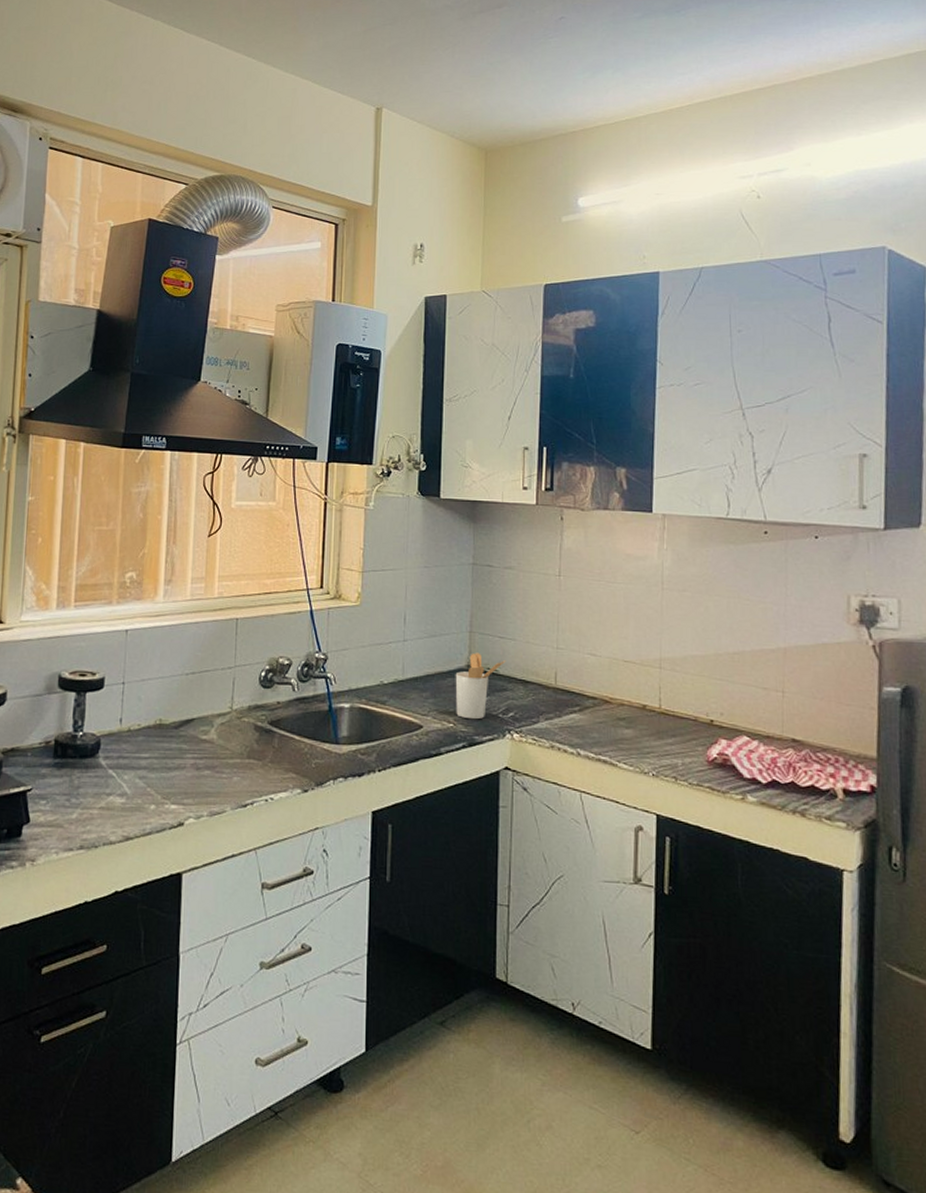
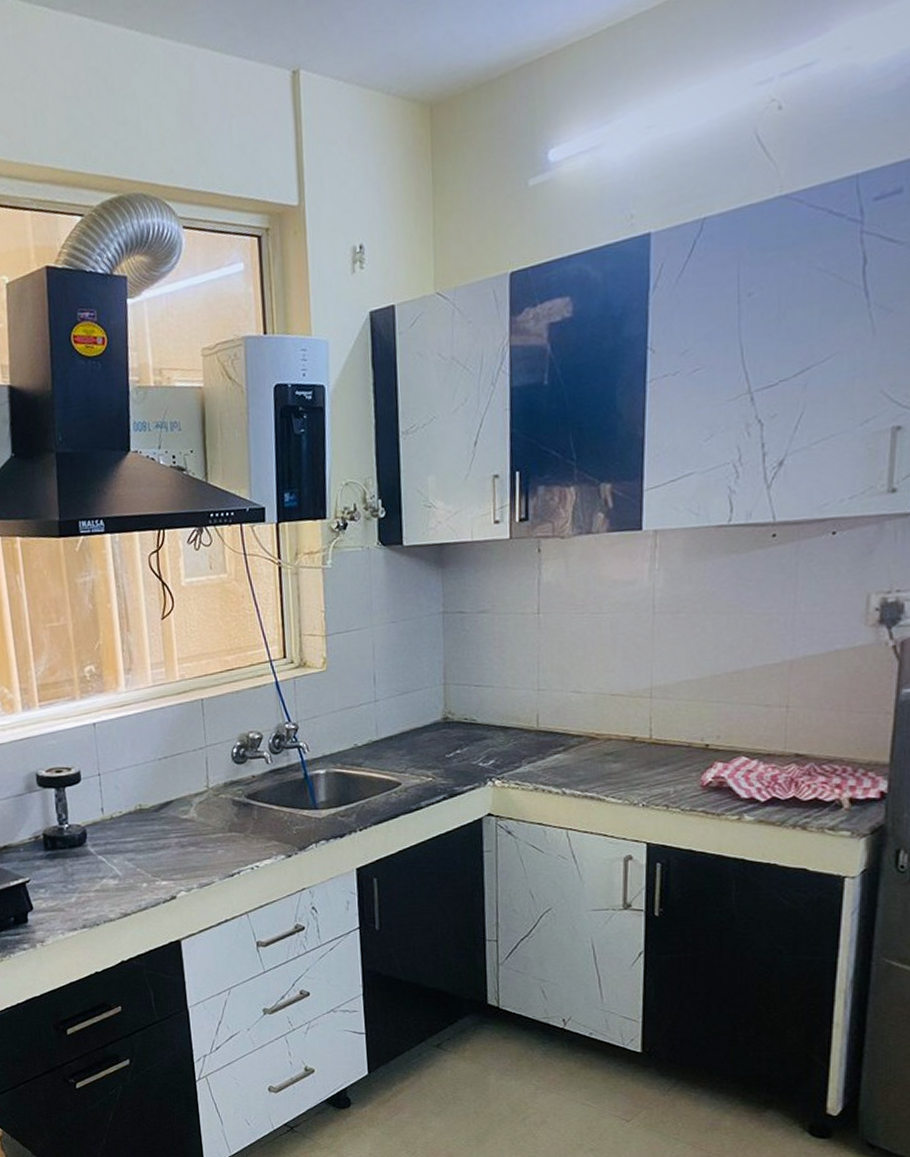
utensil holder: present [455,653,506,720] -> none [431,704,484,772]

